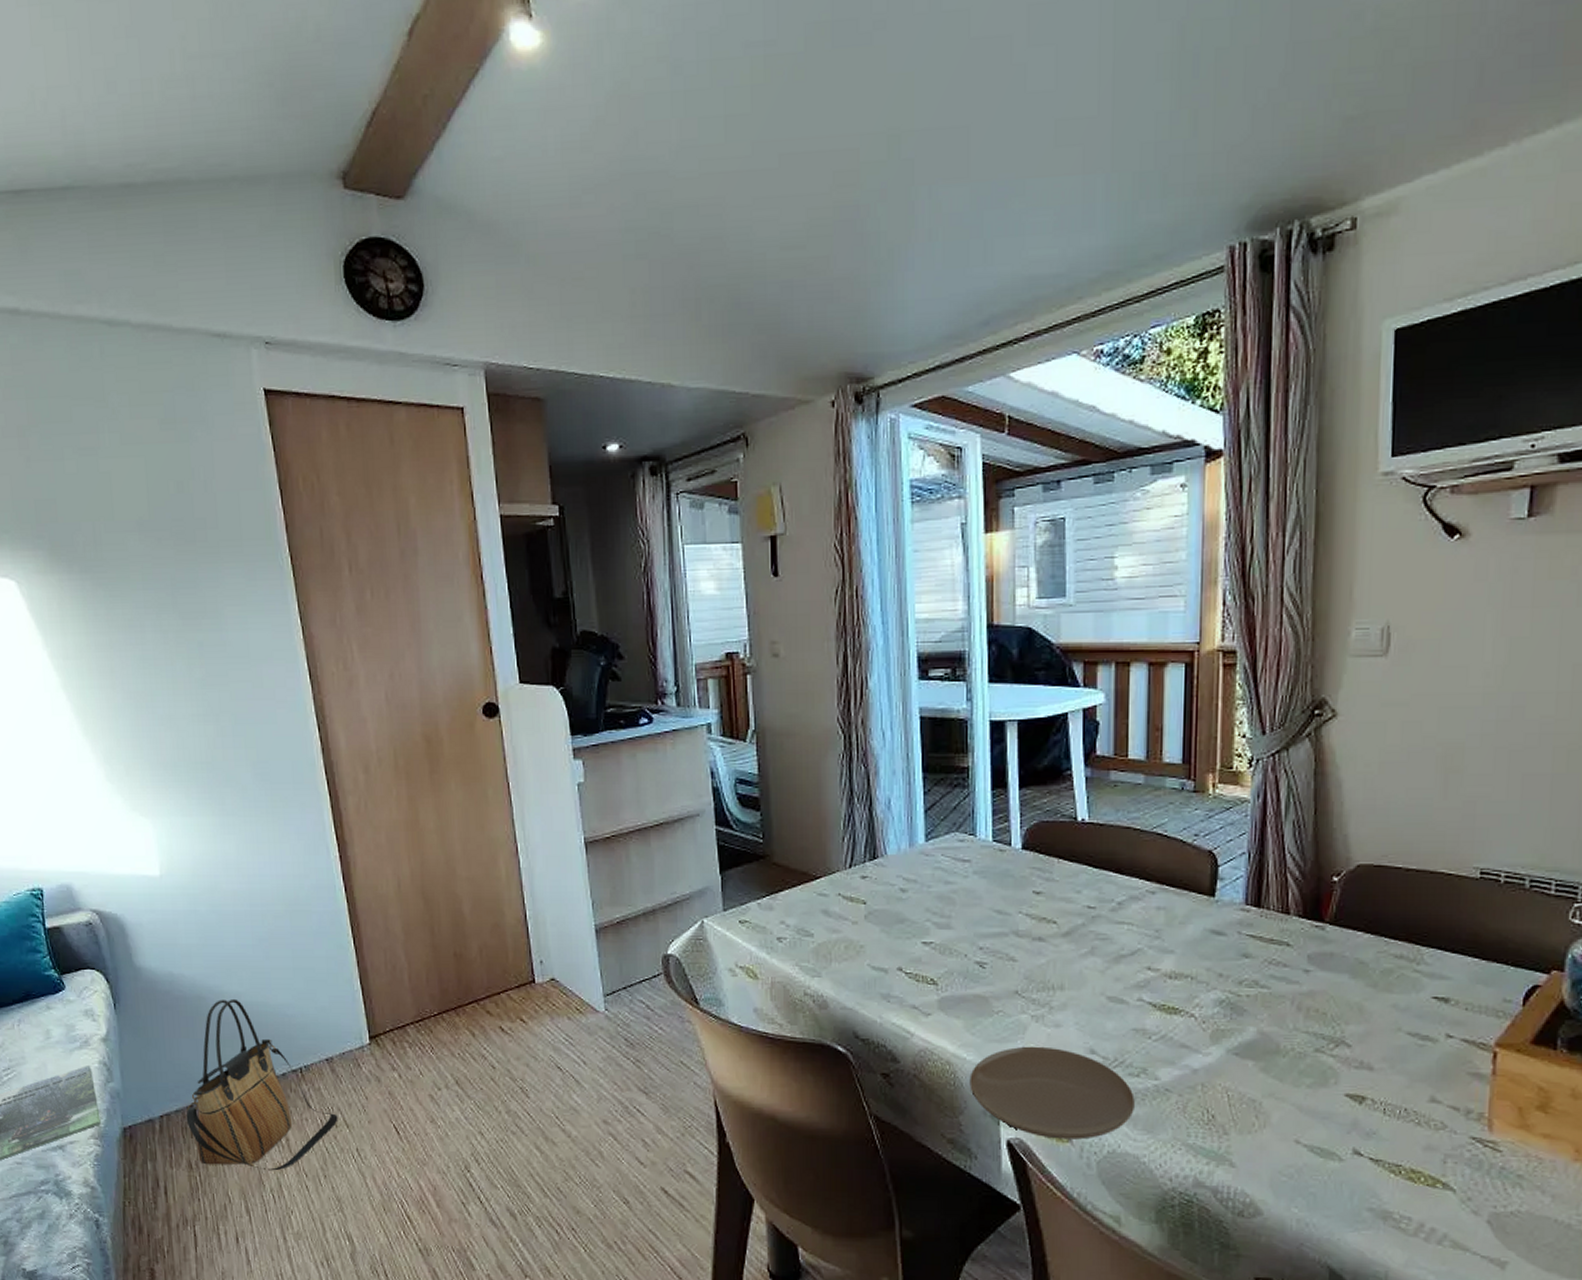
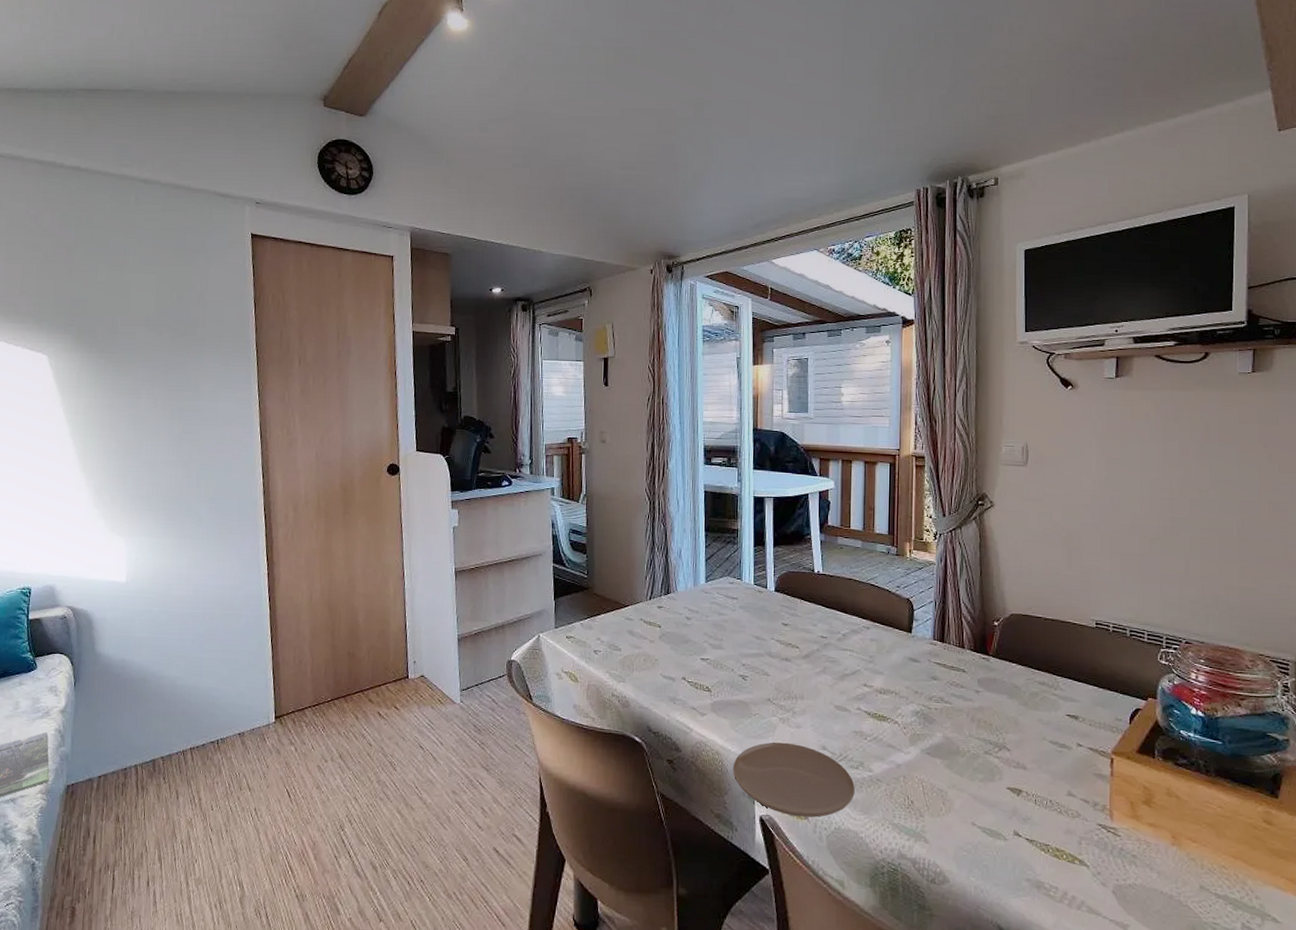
tote bag: present [186,998,338,1171] -> none [119,682,243,826]

